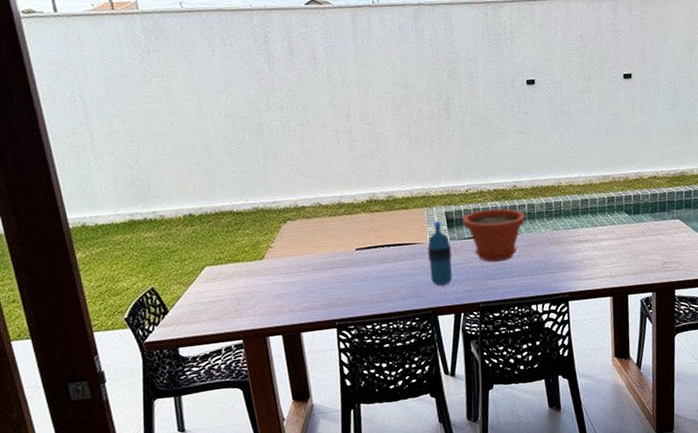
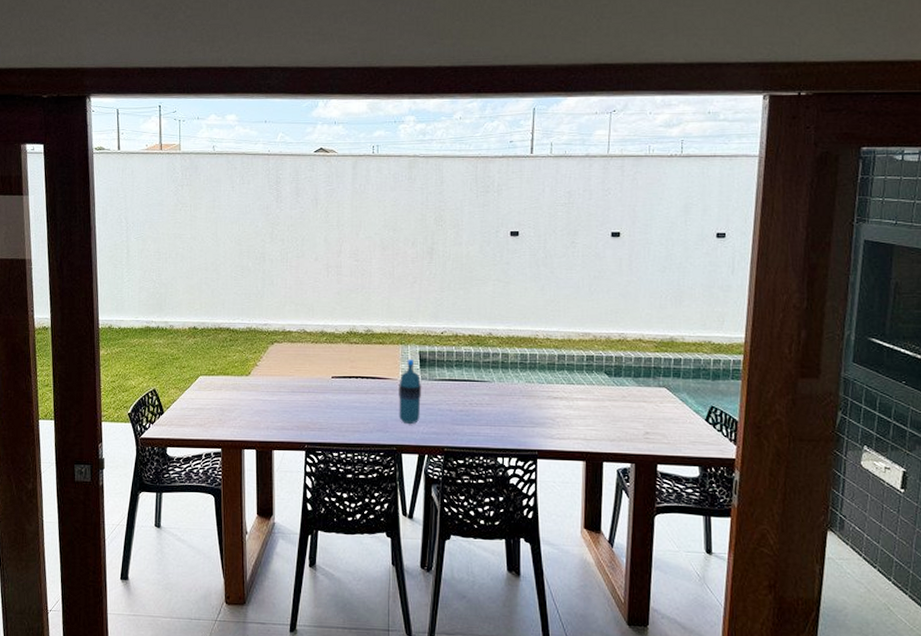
plant pot: present [463,208,526,262] -> none [436,354,499,407]

